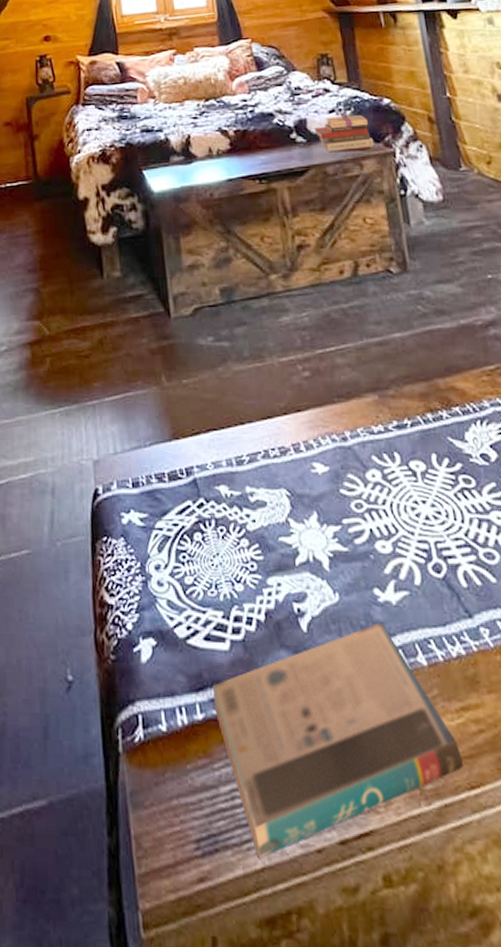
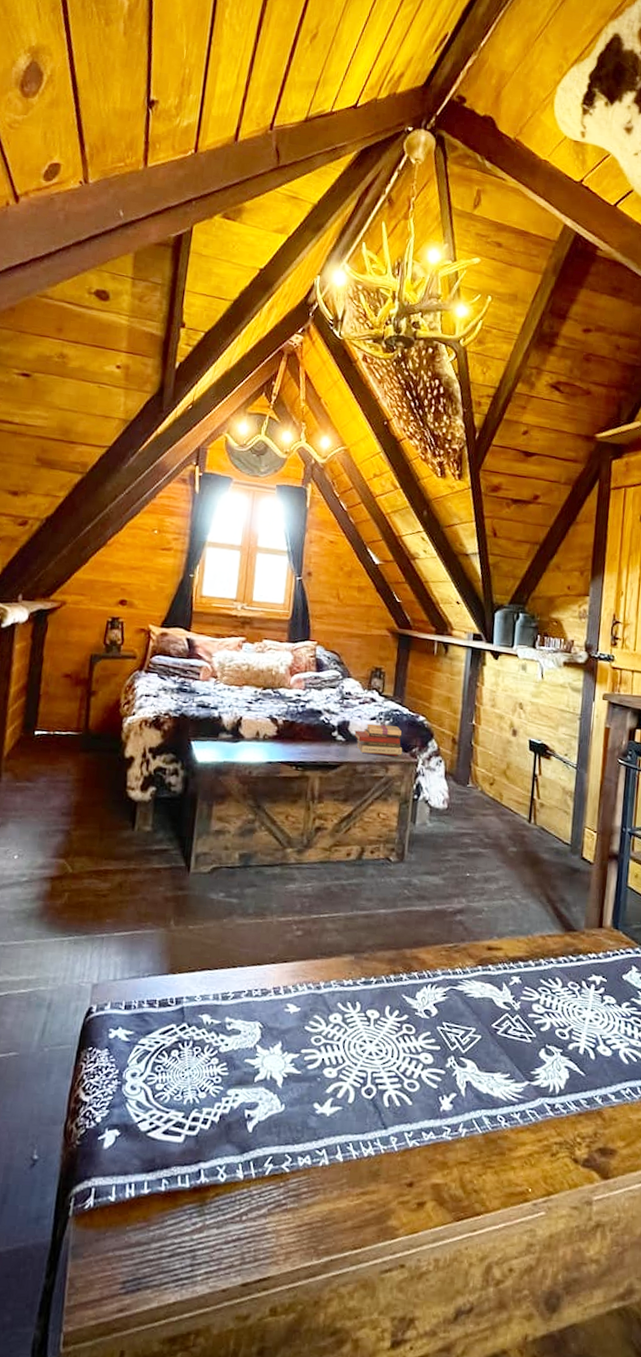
book: present [212,622,463,860] -> none [160,1128,353,1296]

